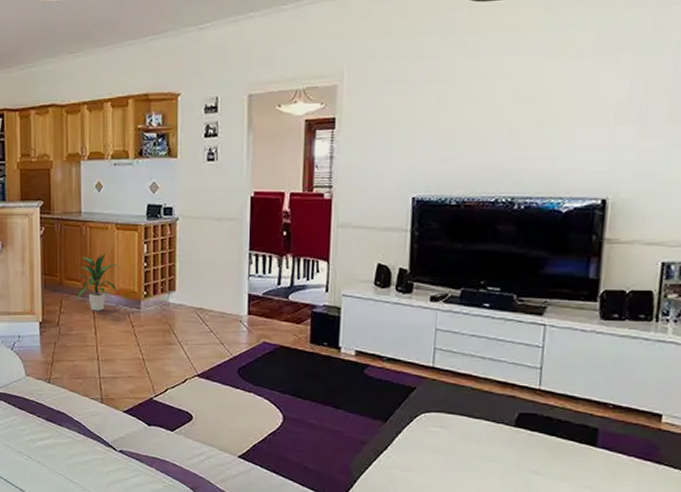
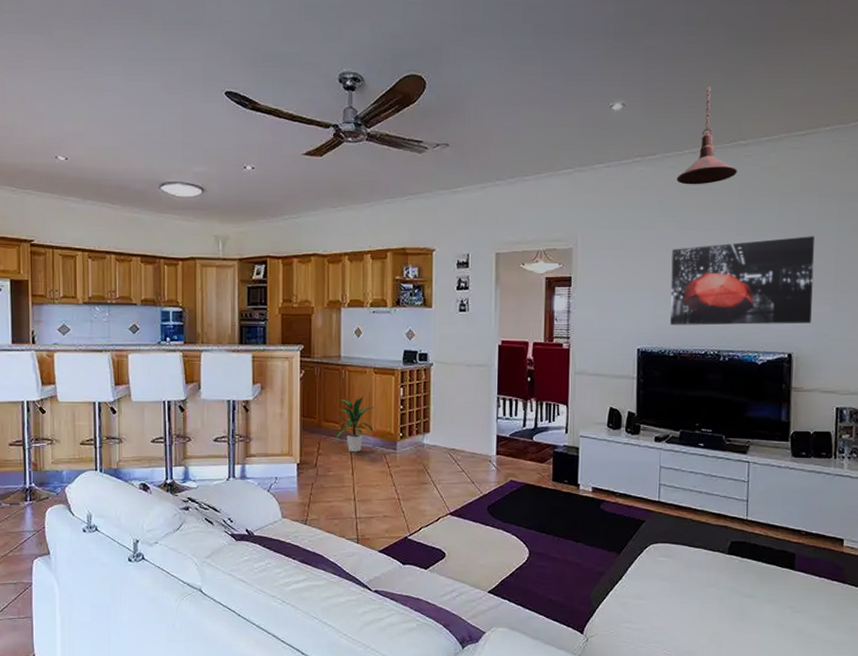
wall art: none [453,56,645,169] -> present [670,236,815,325]

